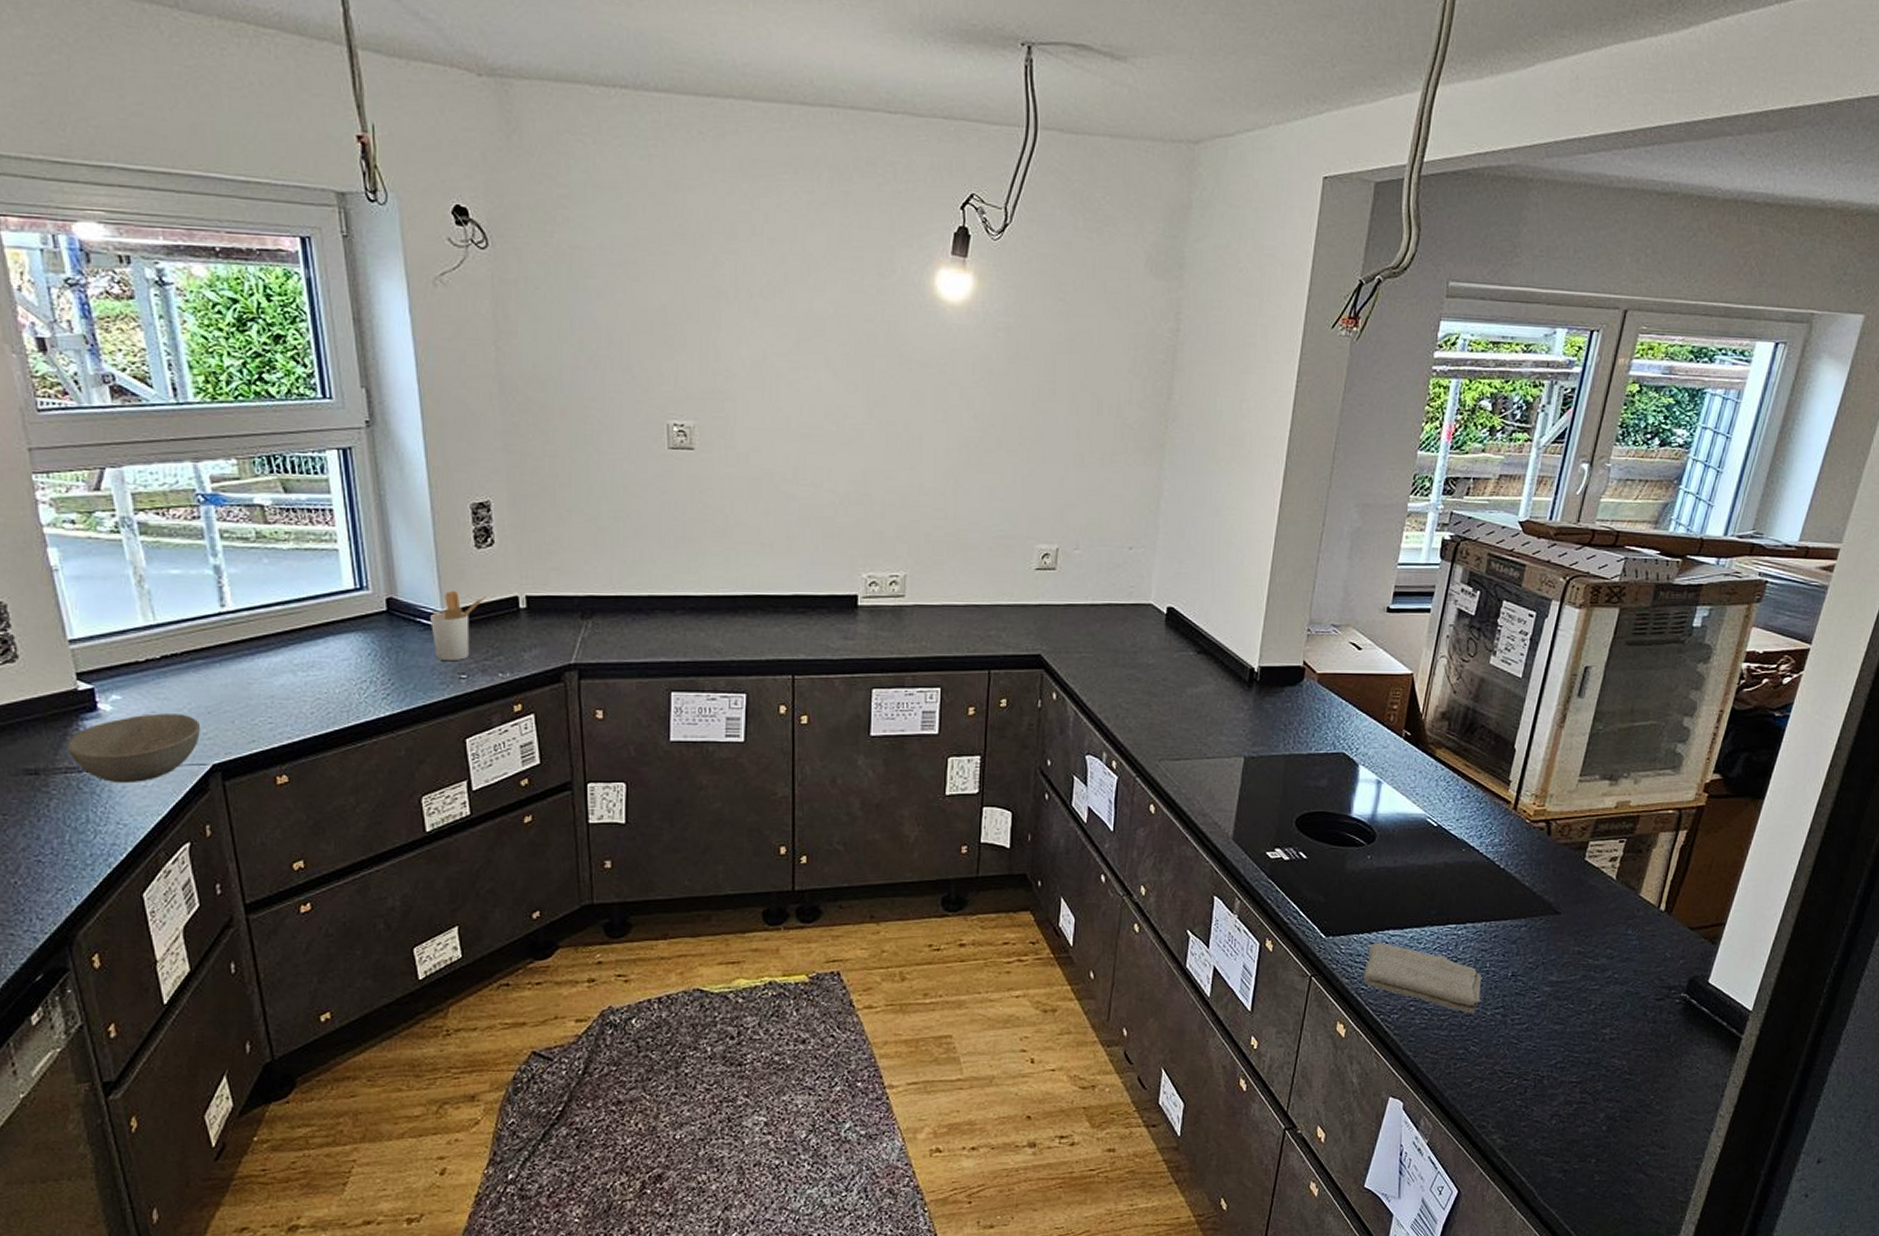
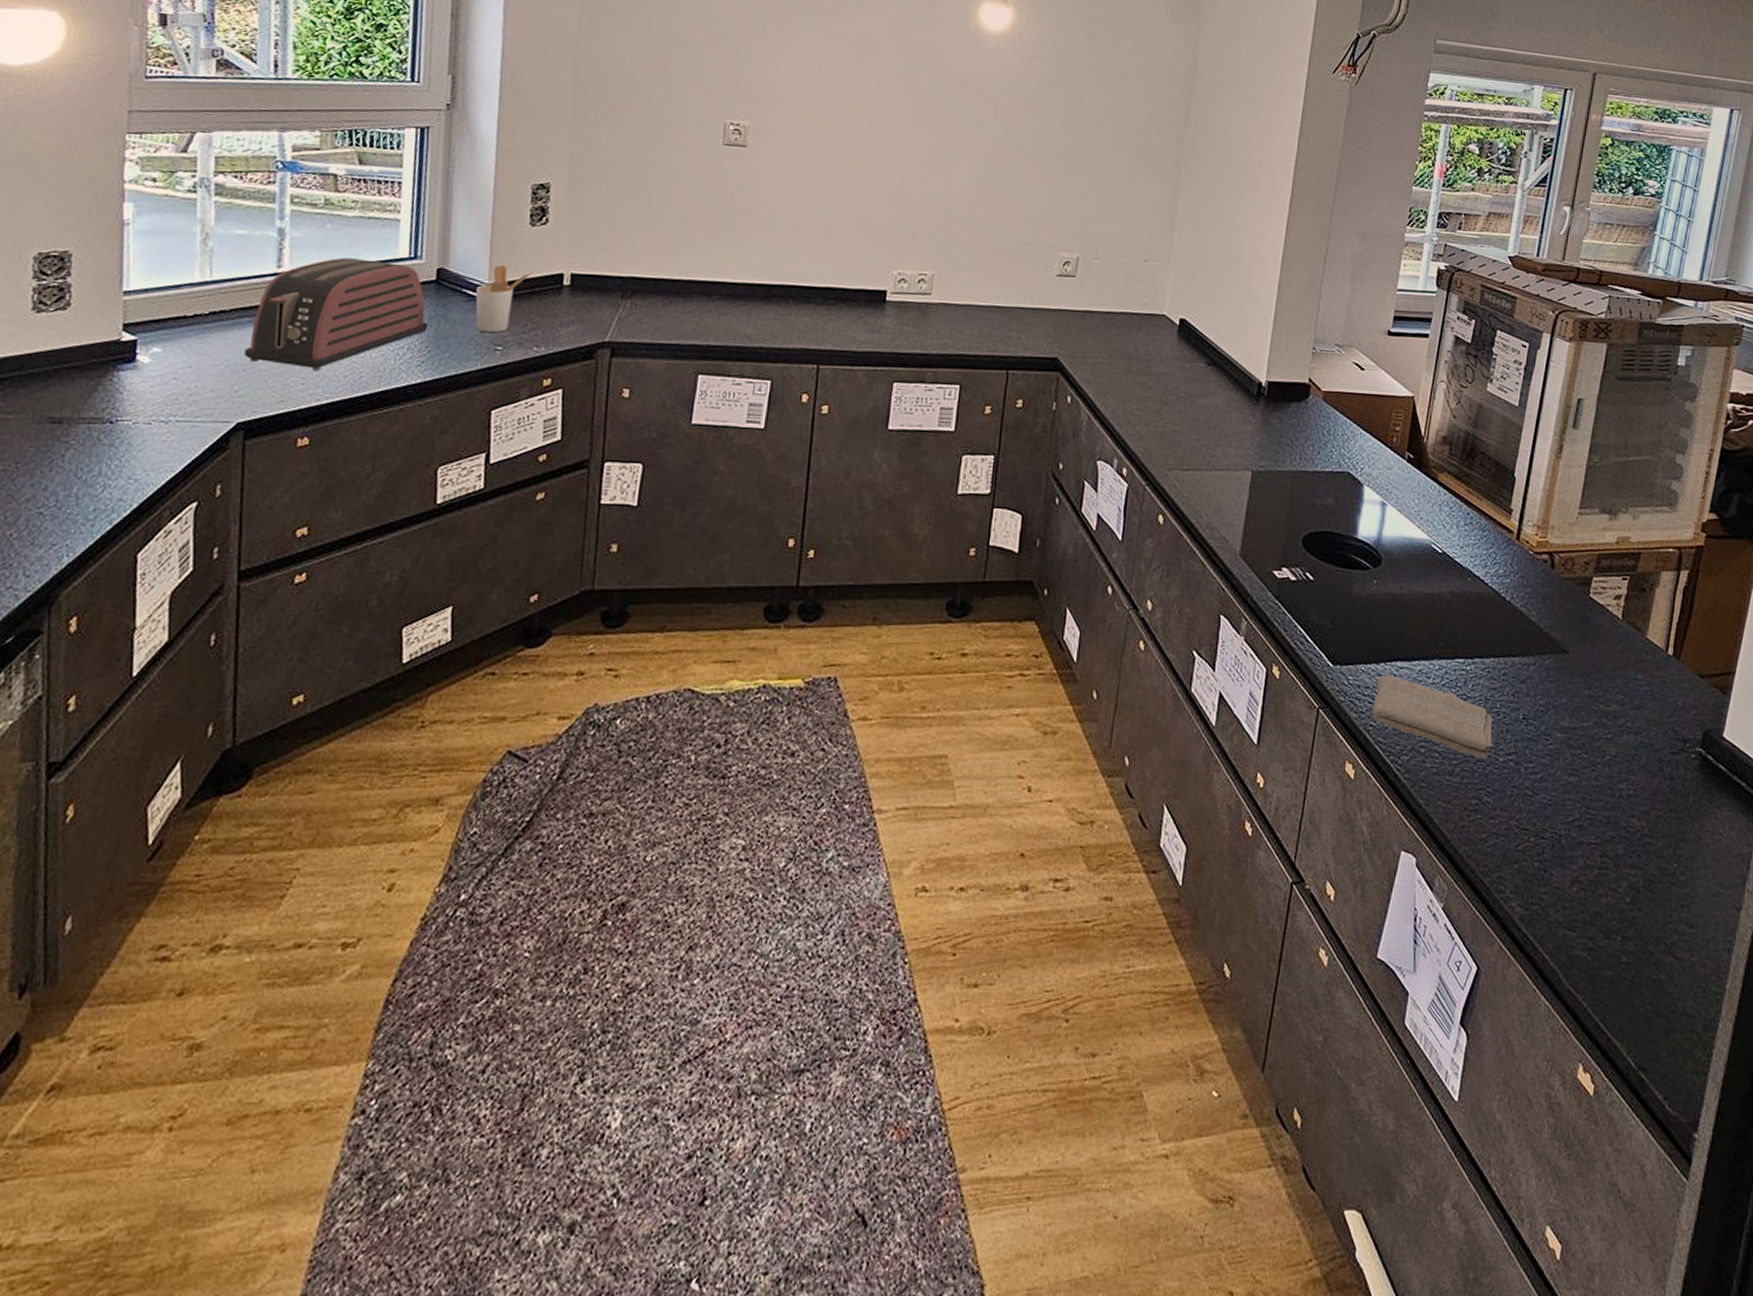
bowl: present [68,713,200,784] -> none [97,368,233,438]
toaster: none [205,592,387,710] -> present [244,257,428,372]

